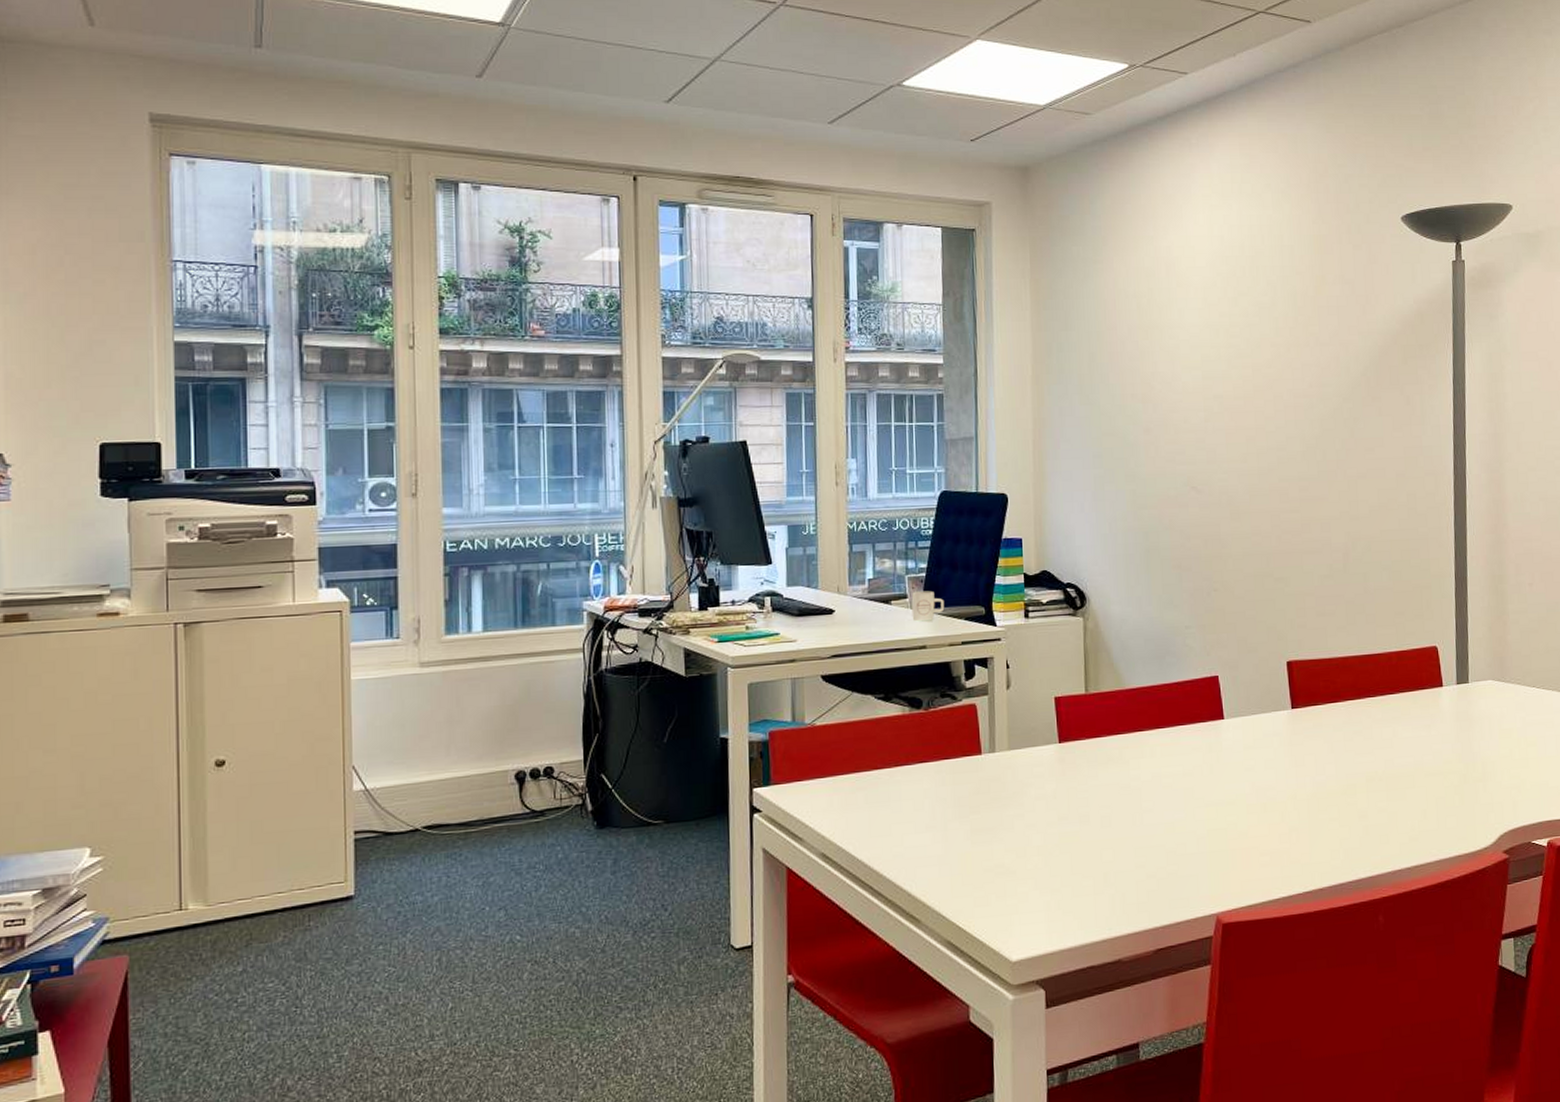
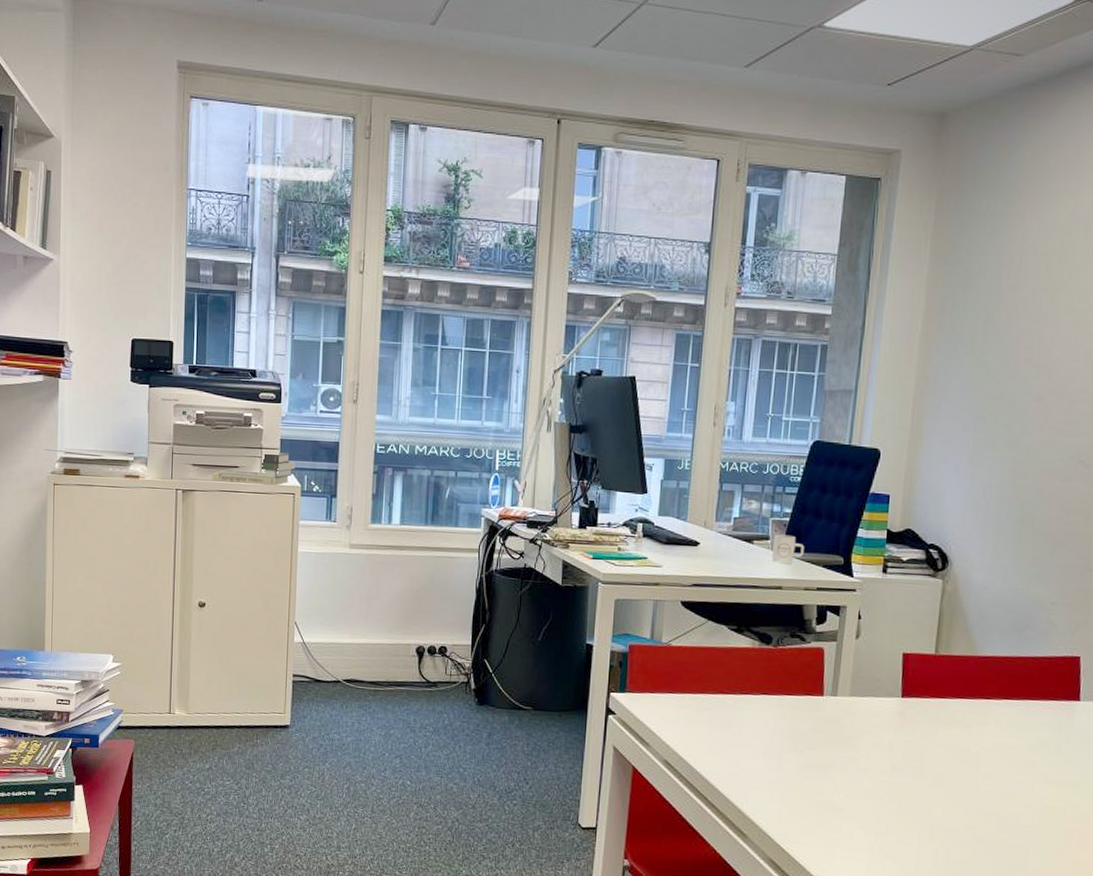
books: none [225,563,340,608] -> present [212,453,295,486]

